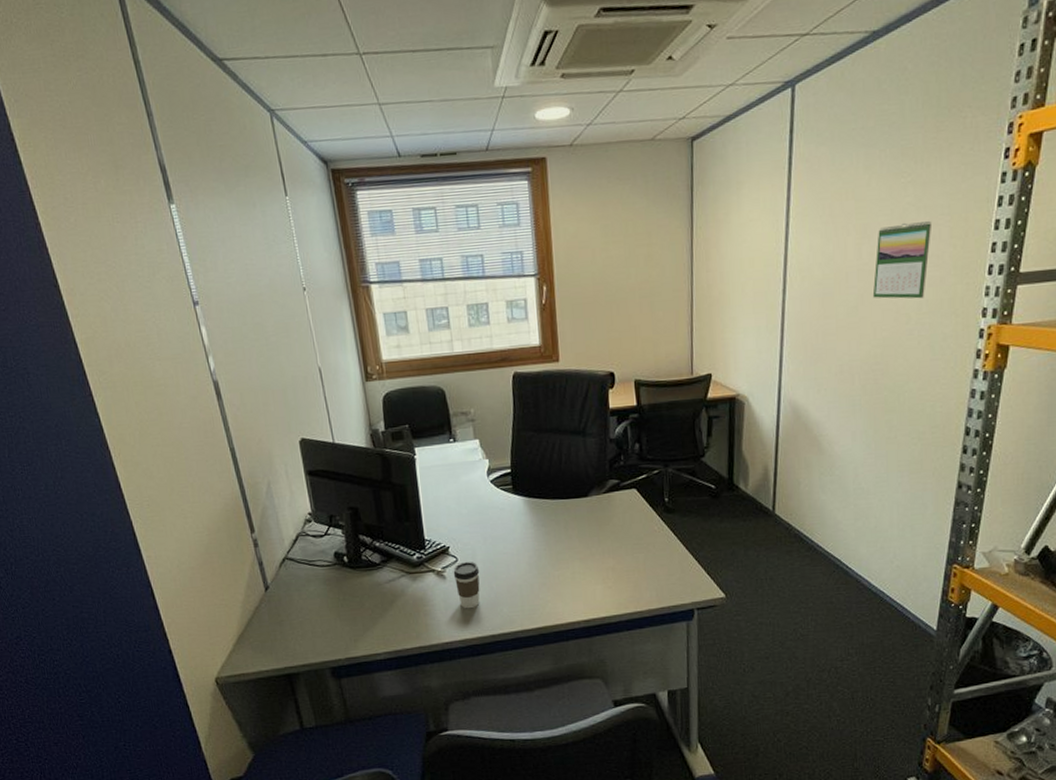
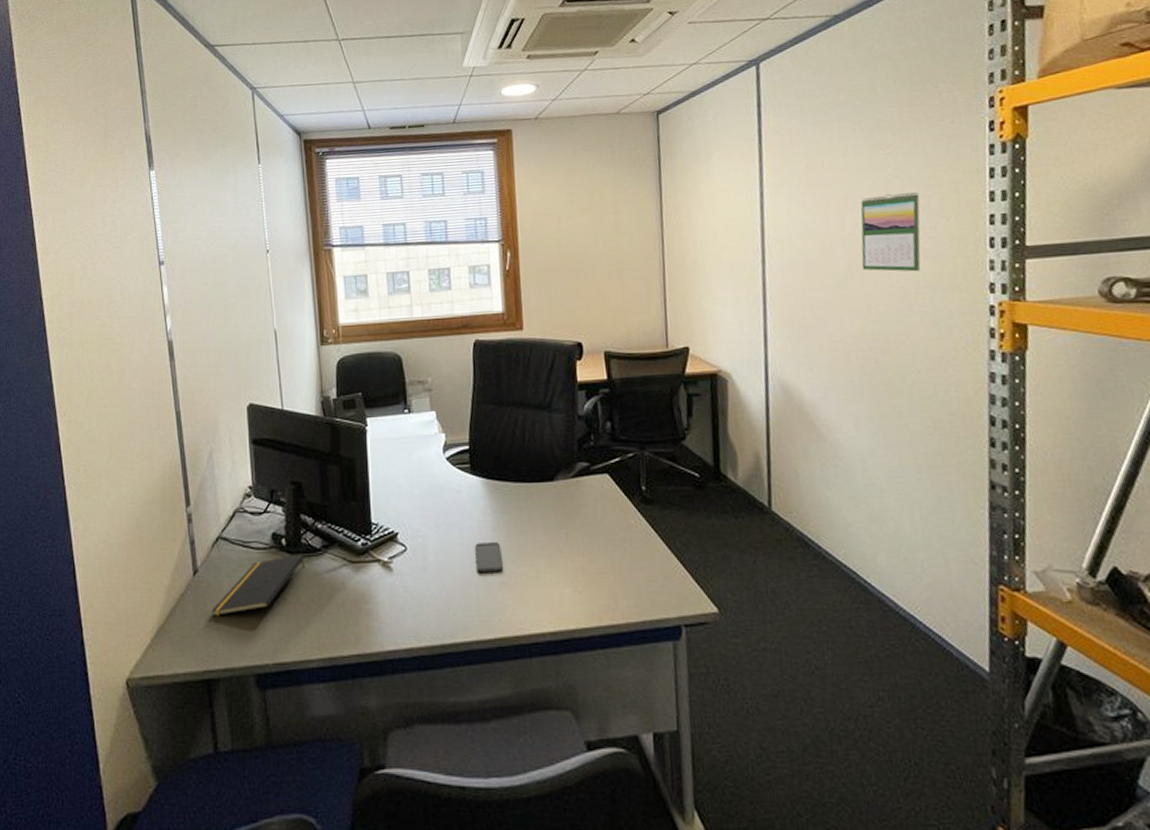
notepad: none [285,568,366,624] -> present [211,554,304,616]
coffee cup: present [453,561,480,609] -> none [401,551,431,610]
smartphone: none [518,551,543,577] -> present [475,542,503,573]

